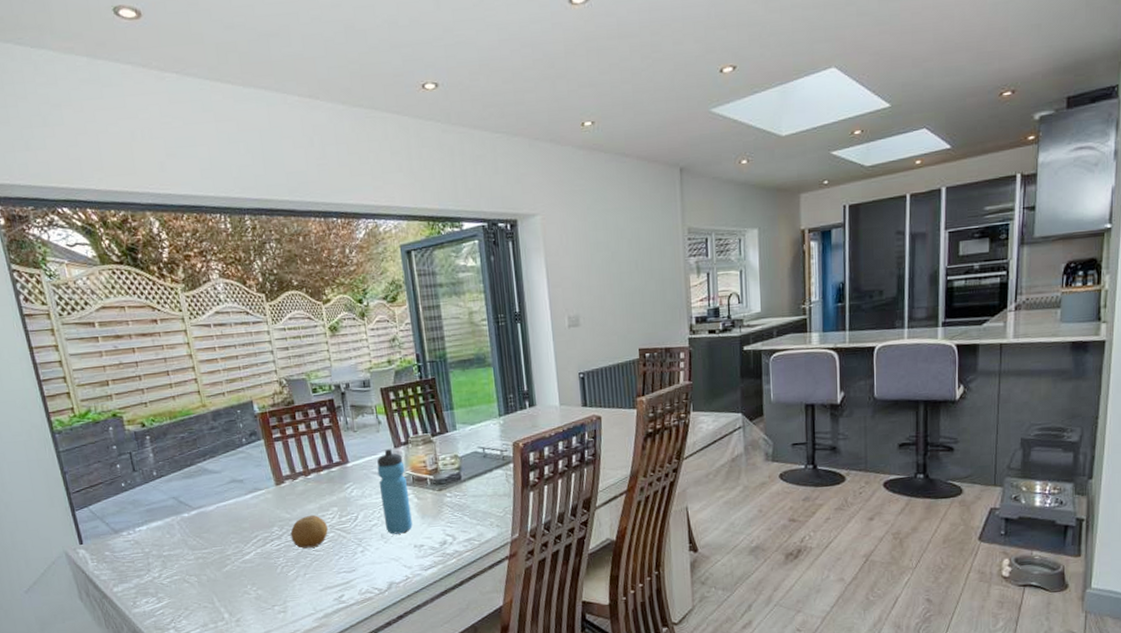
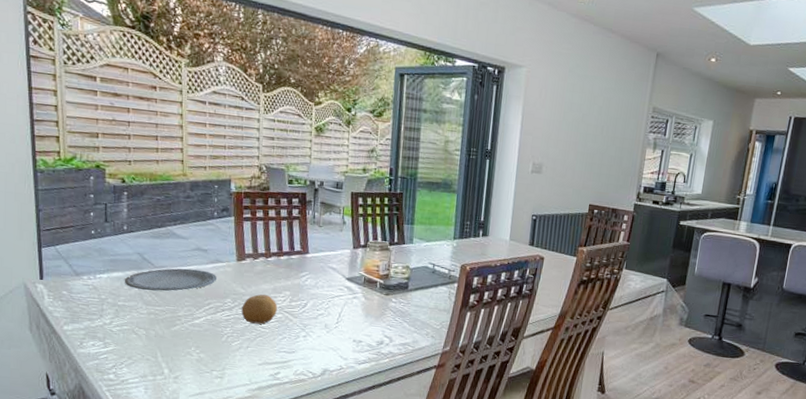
plate: none [165,502,259,535] -> present [125,268,216,292]
water bottle: present [377,449,413,534] -> none [330,248,359,327]

